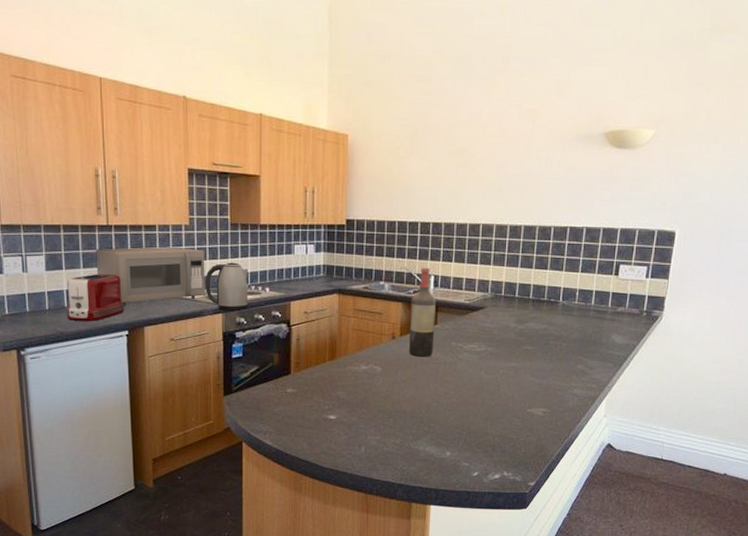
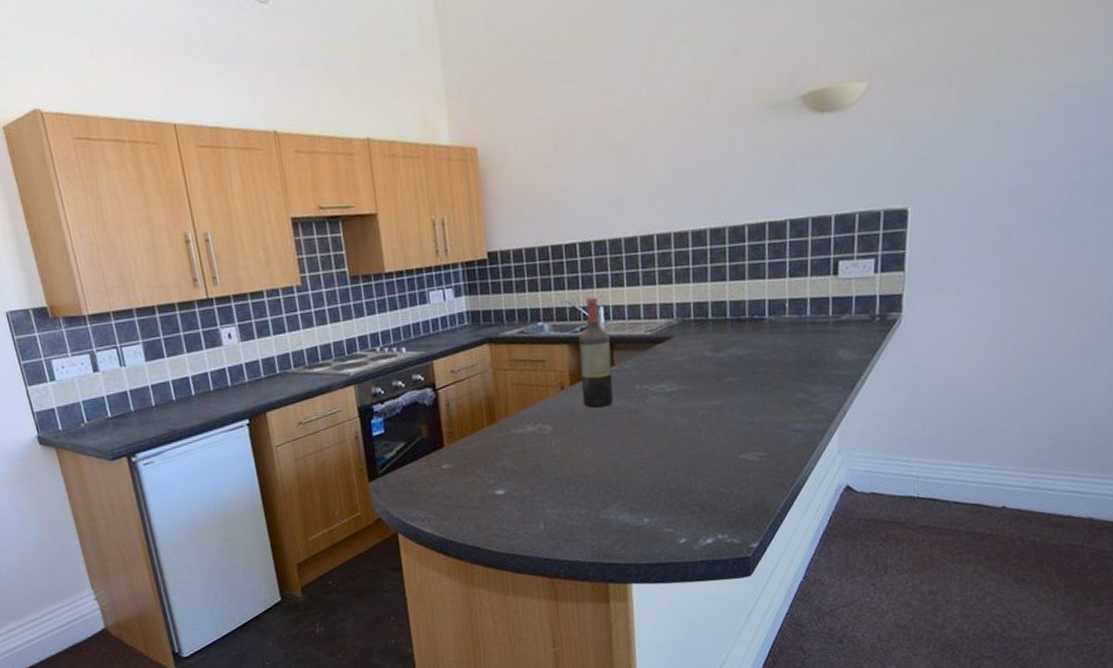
toaster: present [66,273,125,321] -> none [171,355,241,416]
microwave: present [96,247,205,307] -> none [198,312,331,392]
kettle: present [205,262,249,310] -> none [328,322,383,381]

